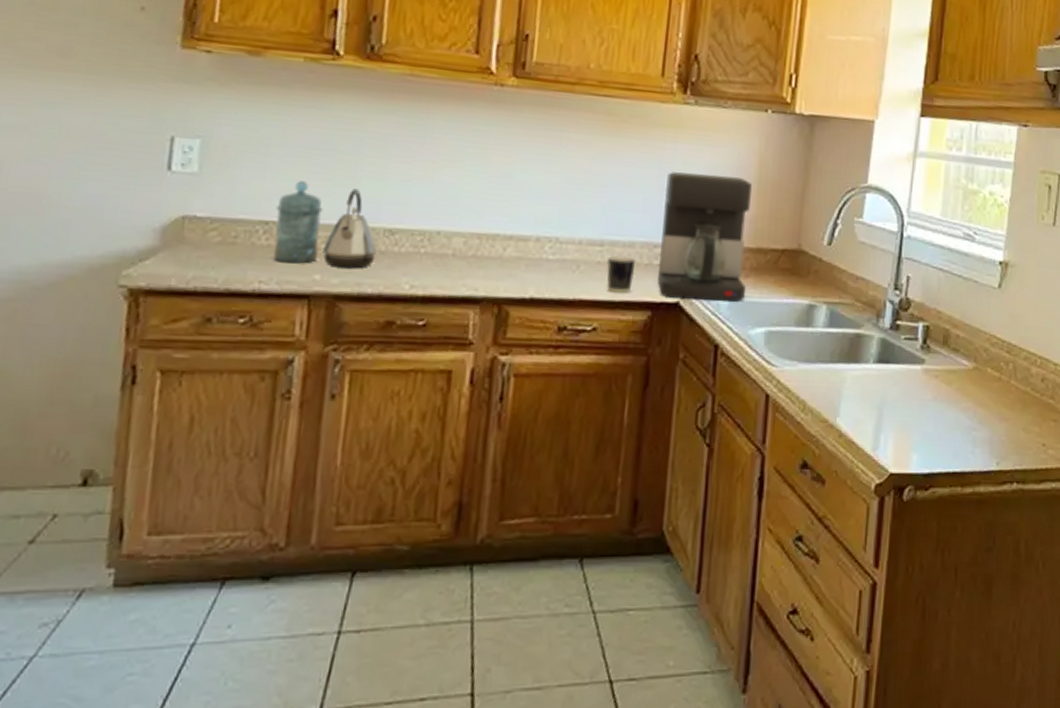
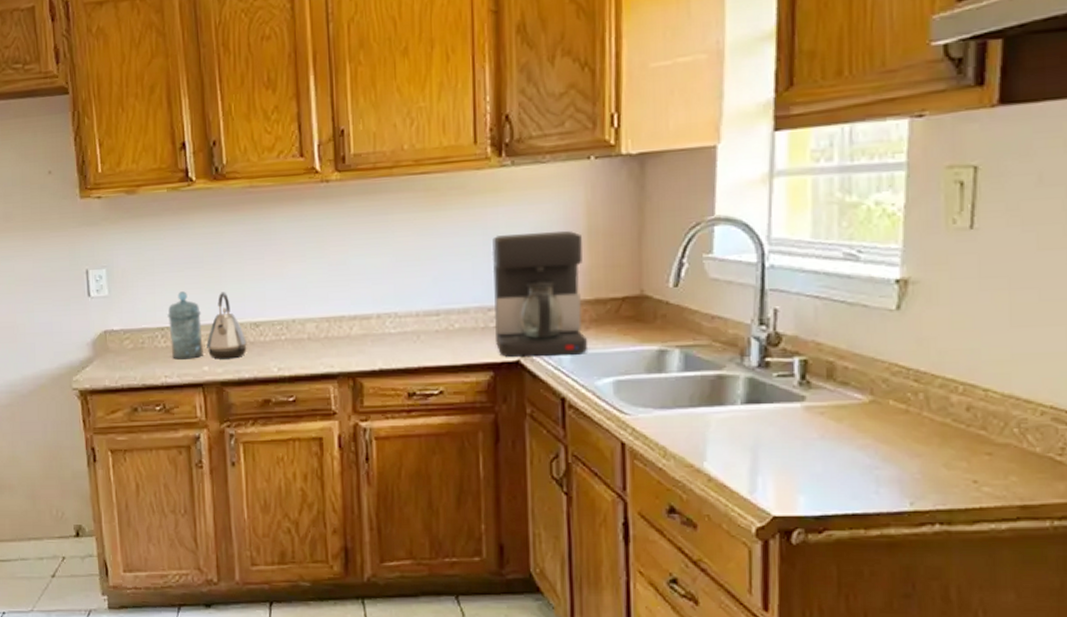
mug: present [606,255,636,294] -> none [444,322,473,358]

